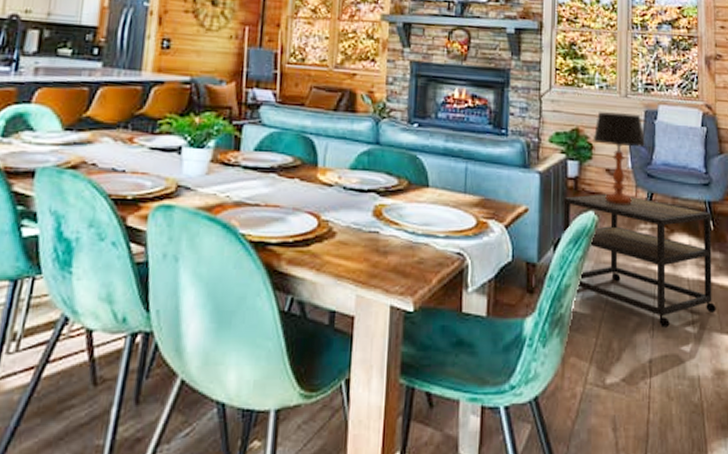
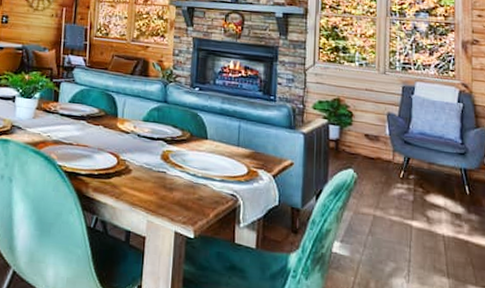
side table: present [563,194,716,328] -> none [325,155,471,276]
table lamp: present [593,112,645,205] -> none [353,85,402,167]

